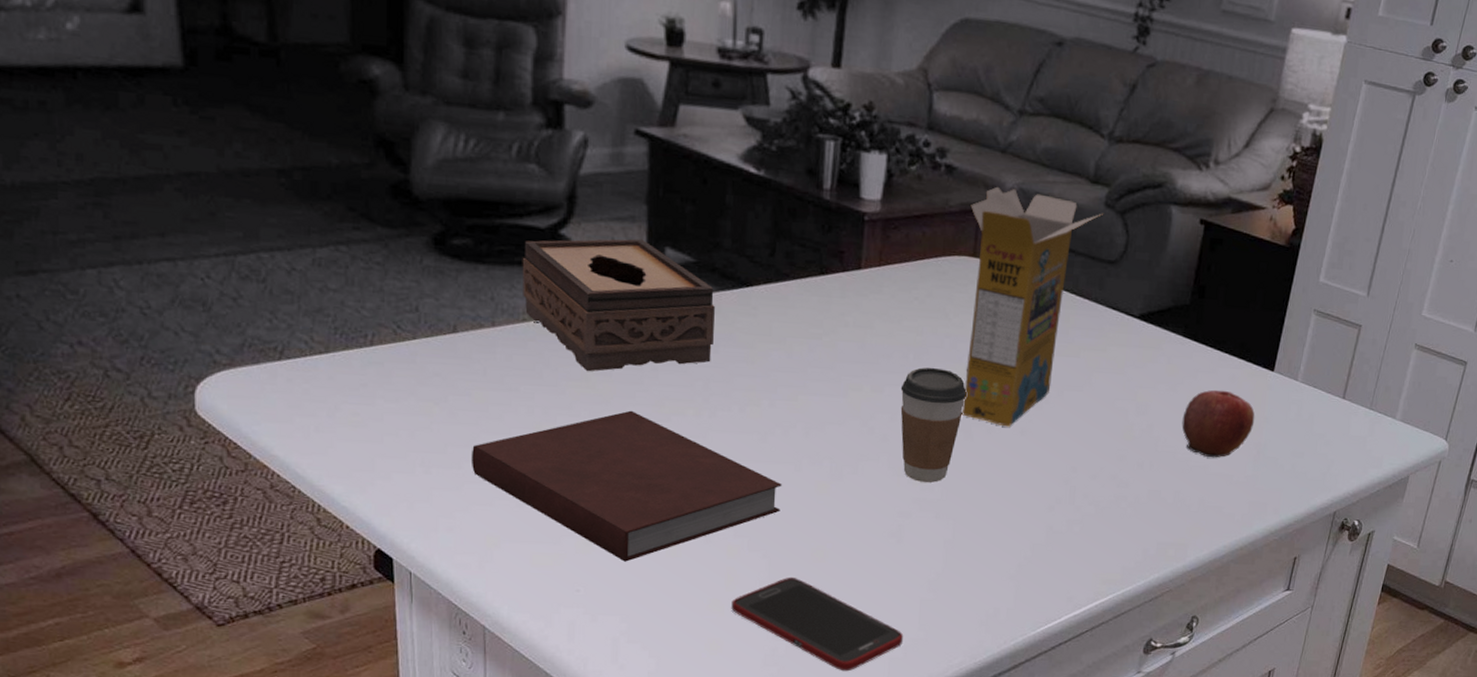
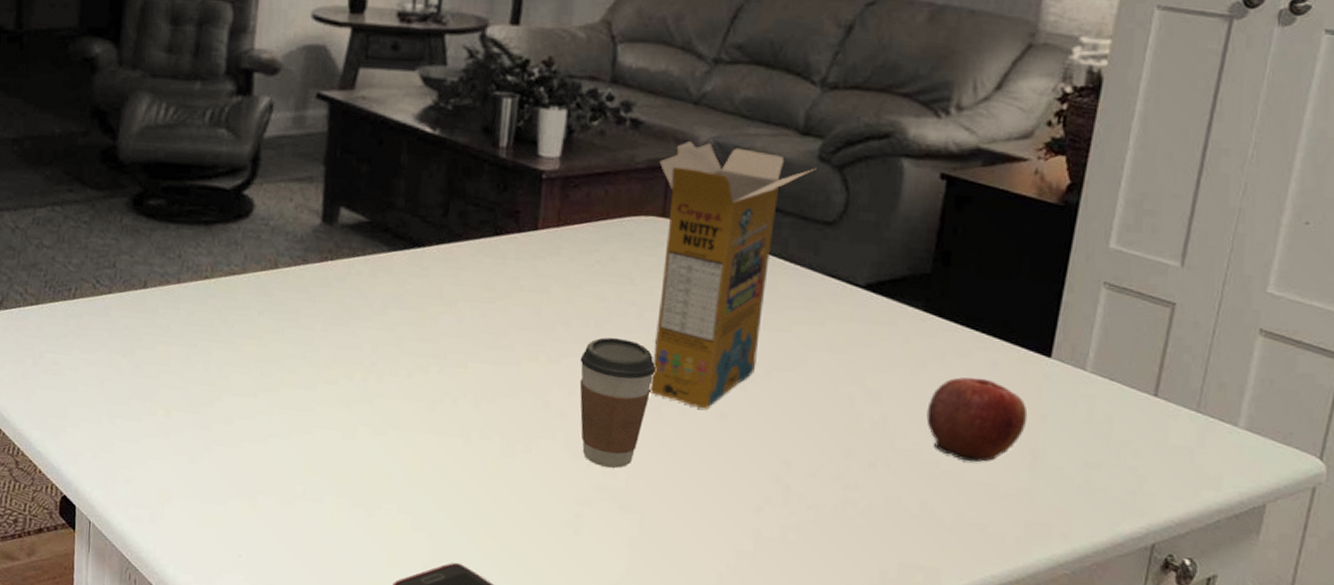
notebook: present [471,410,782,562] -> none [150,371,449,530]
tissue box: present [522,238,715,372] -> none [206,199,386,330]

